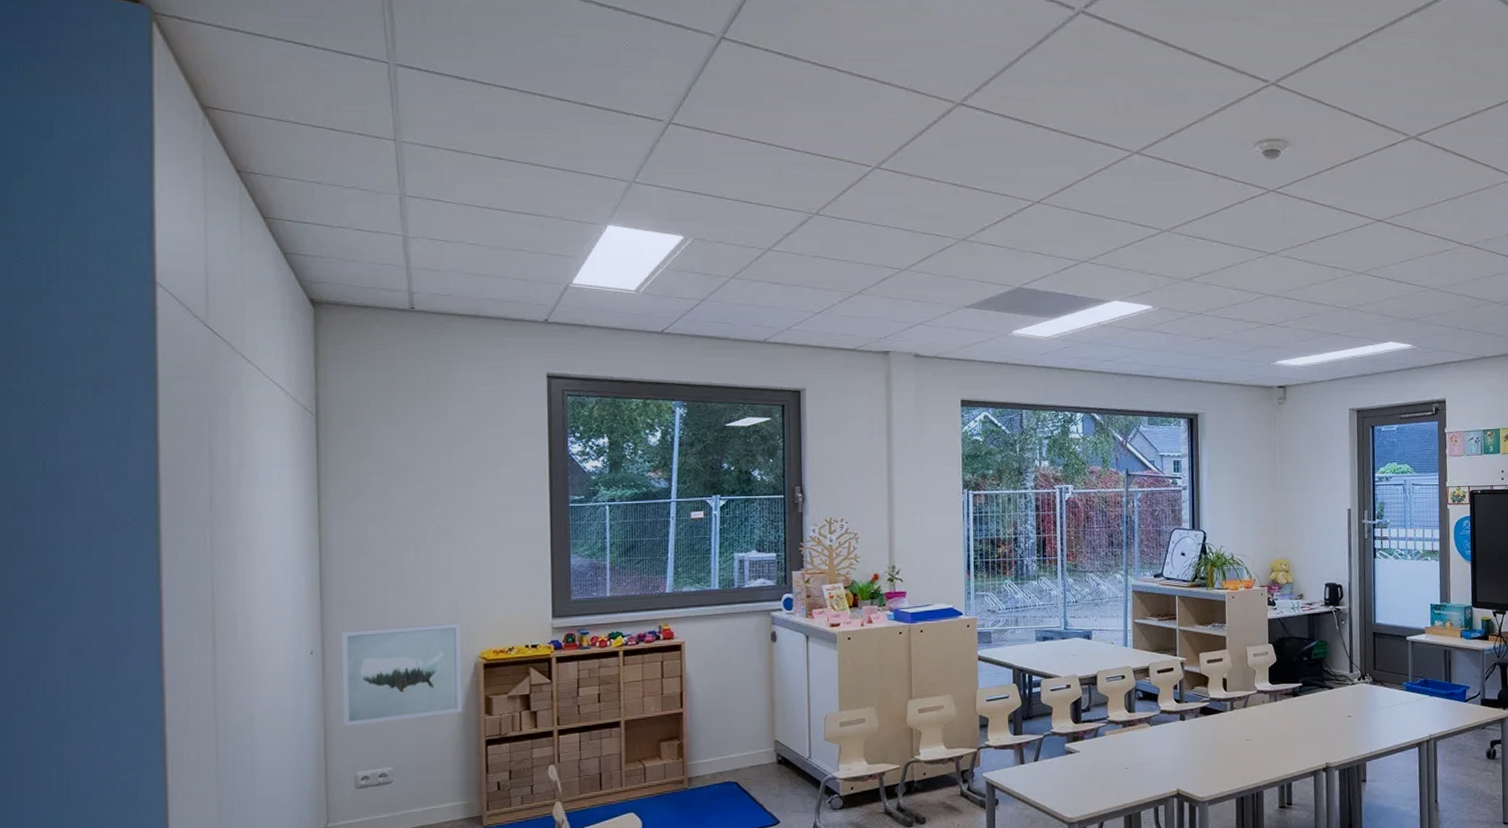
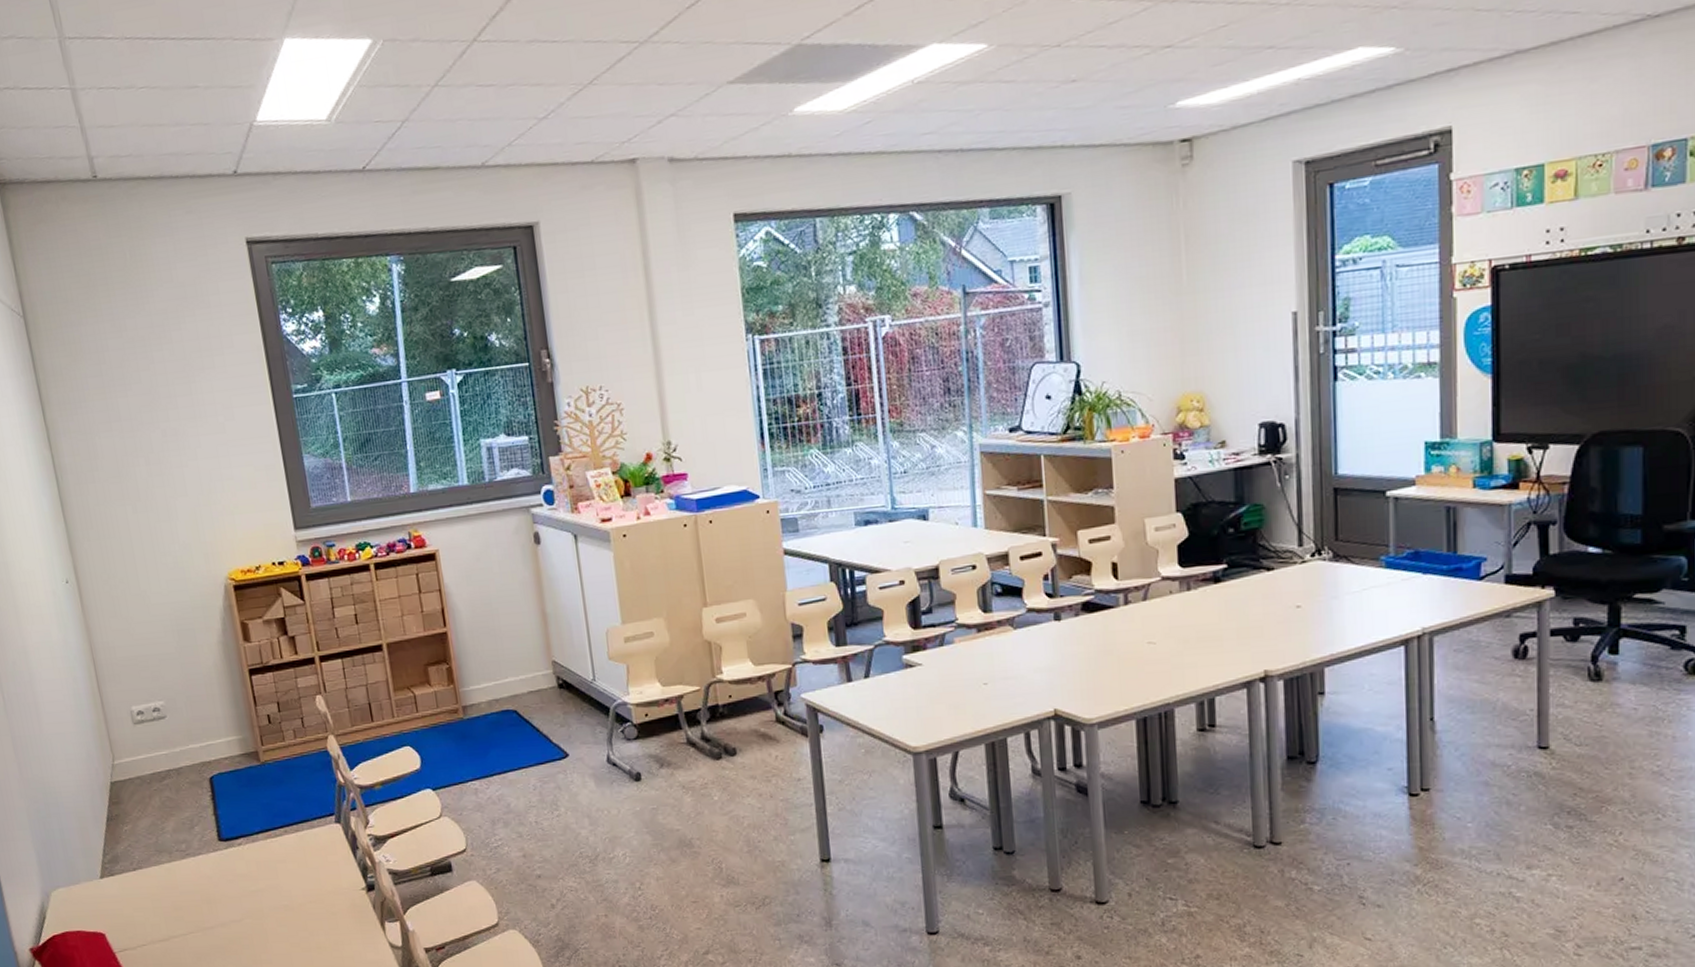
wall art: present [342,622,462,726] -> none [91,540,220,659]

